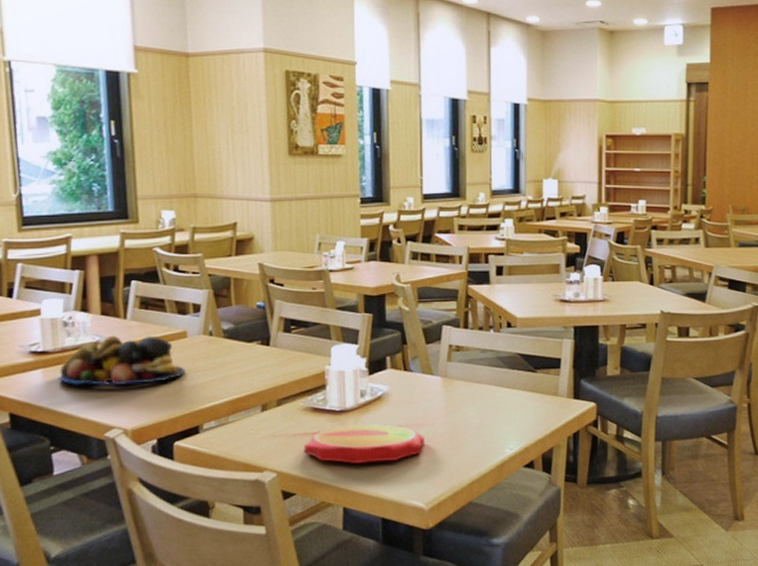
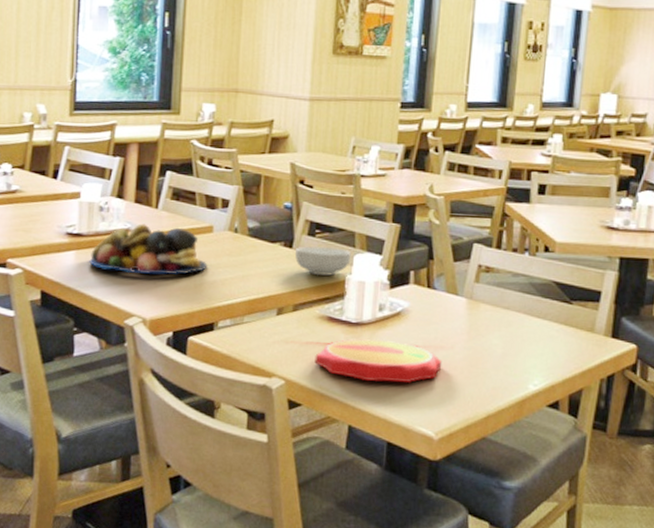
cereal bowl: none [273,341,329,370] -> present [295,246,351,276]

